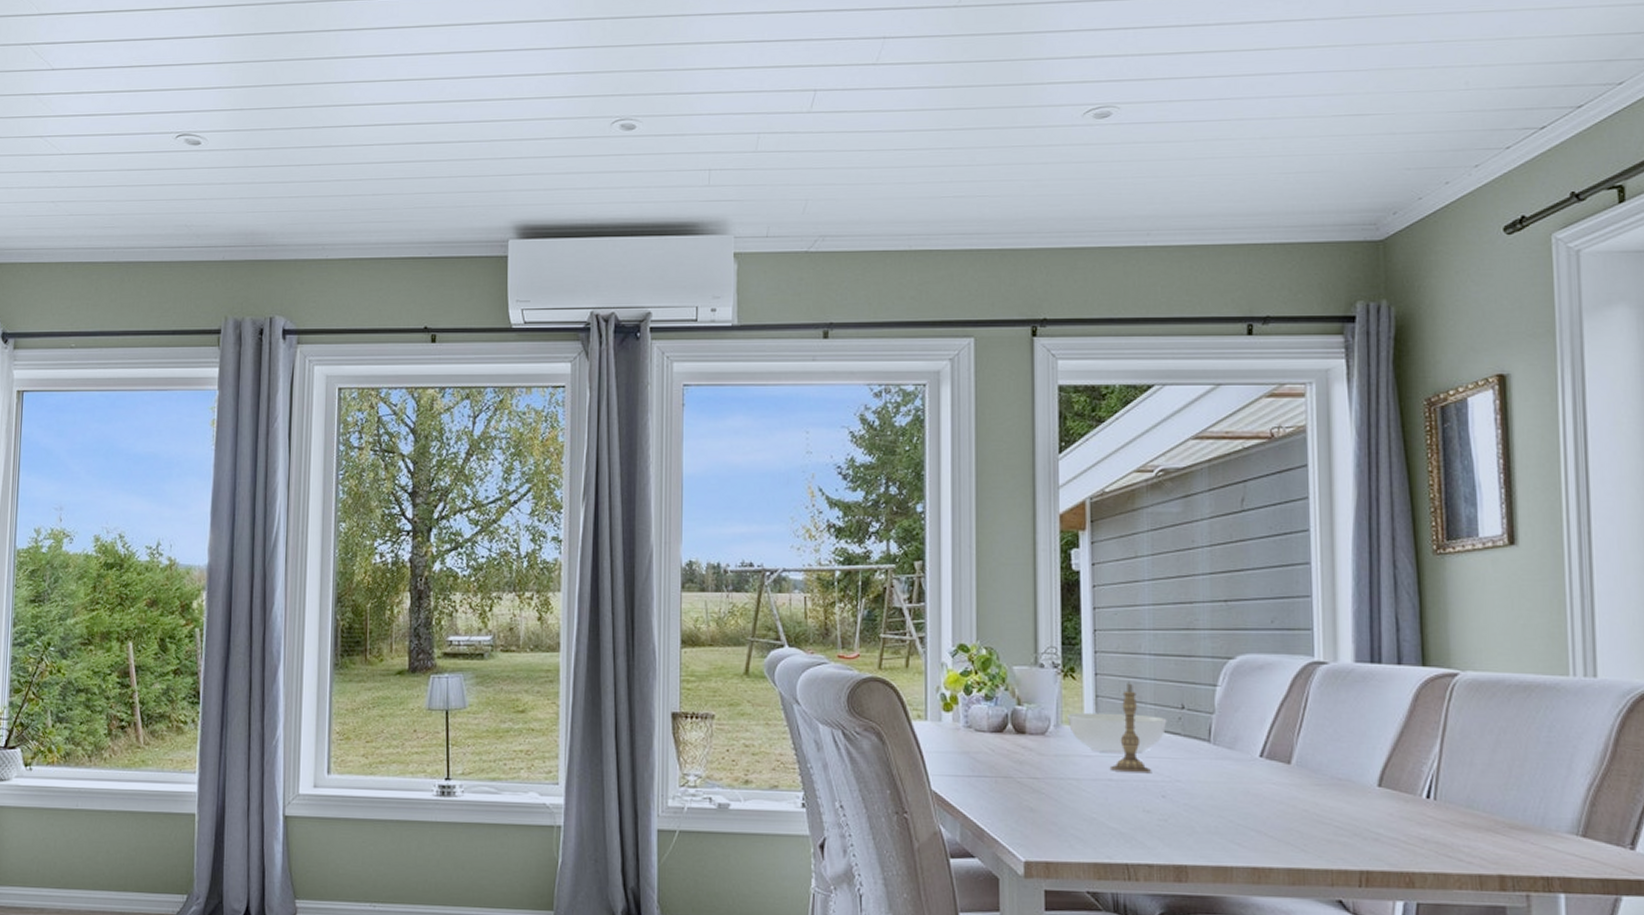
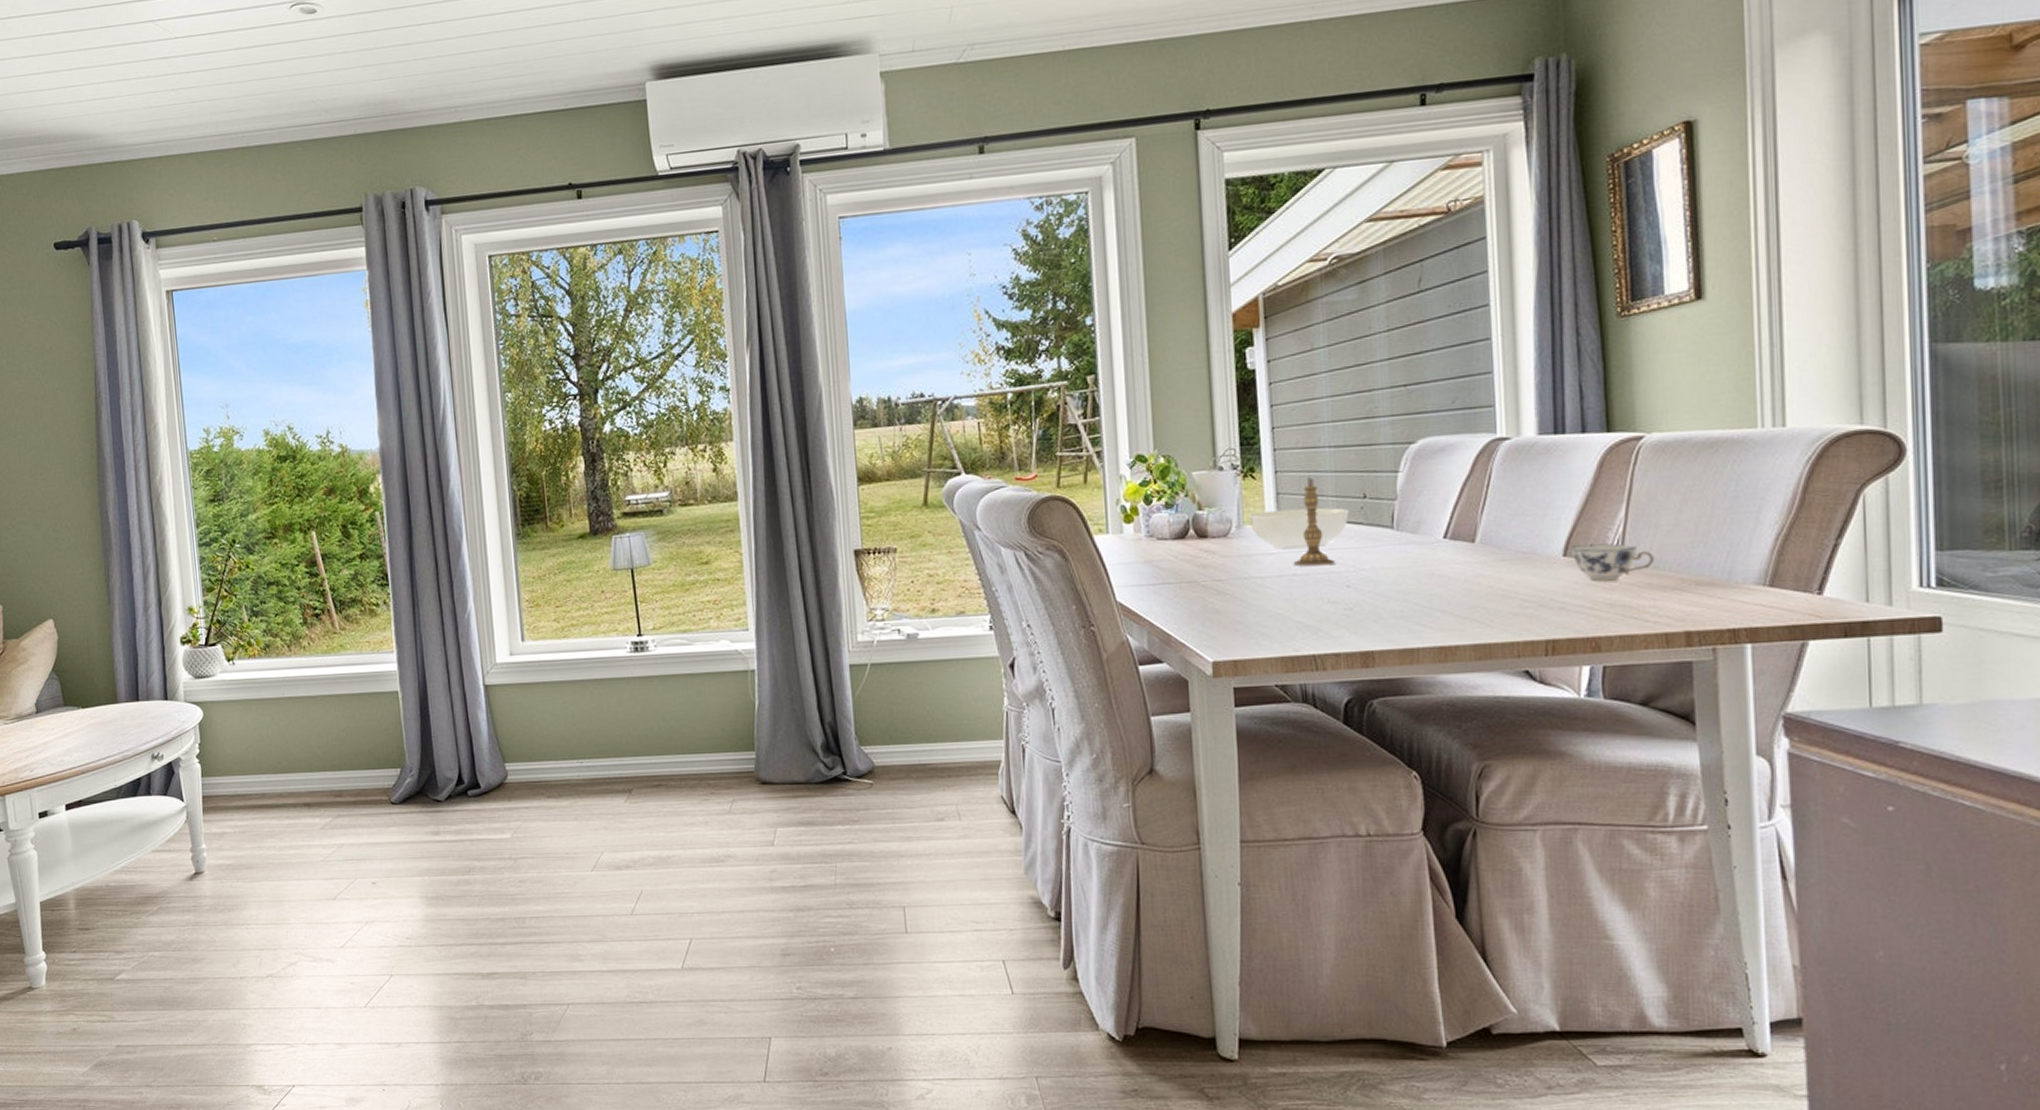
teacup: none [1385,776,1468,818] -> present [1570,543,1654,583]

